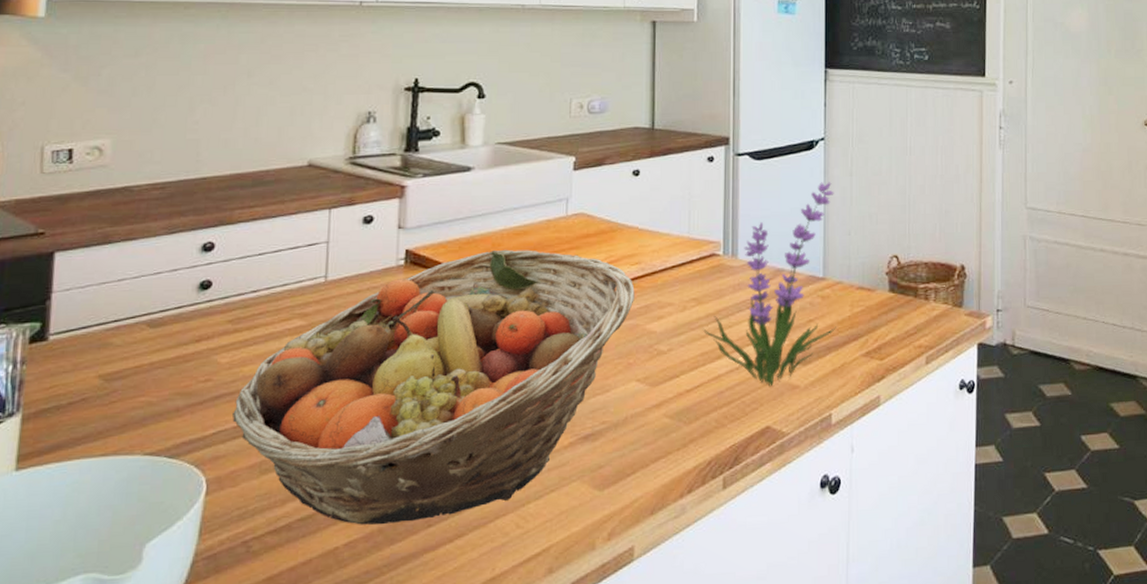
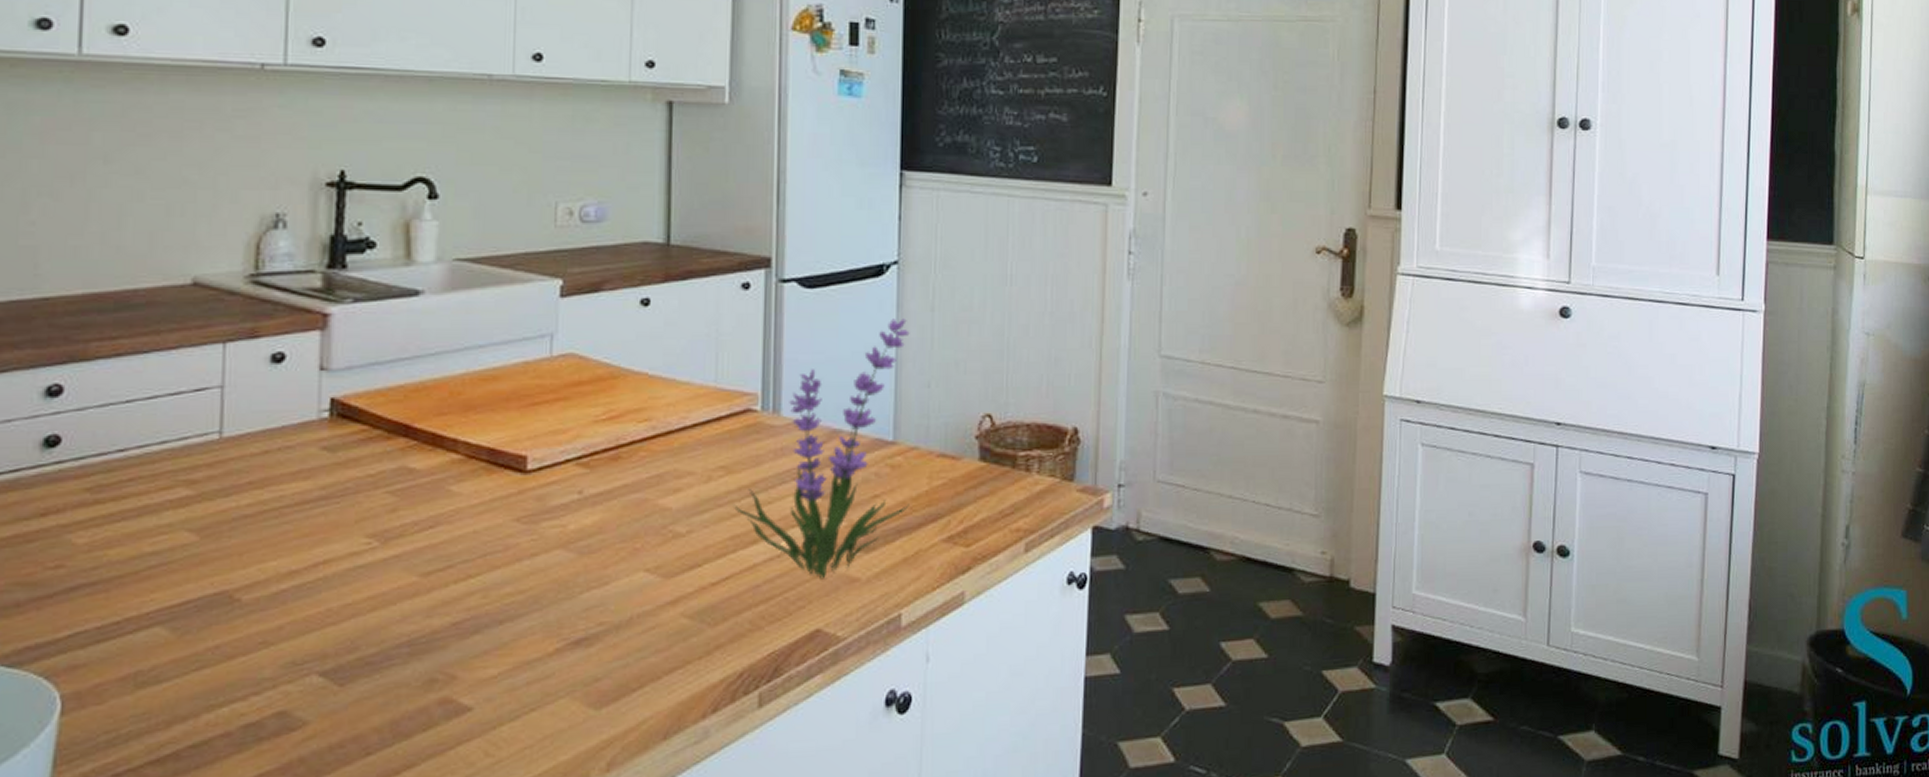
fruit basket: present [231,249,635,525] -> none [93,399,643,753]

